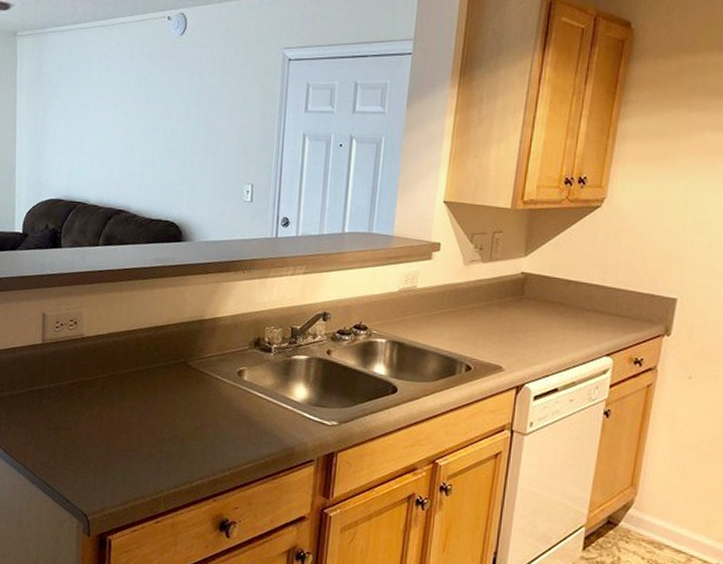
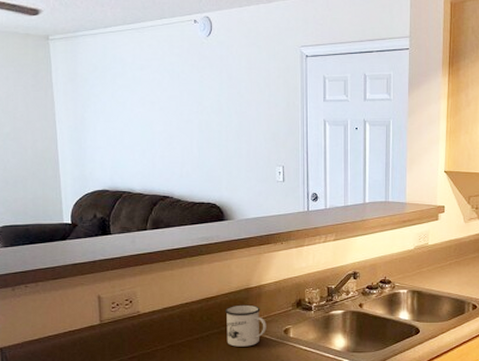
mug: none [173,337,219,386] -> present [225,304,267,347]

